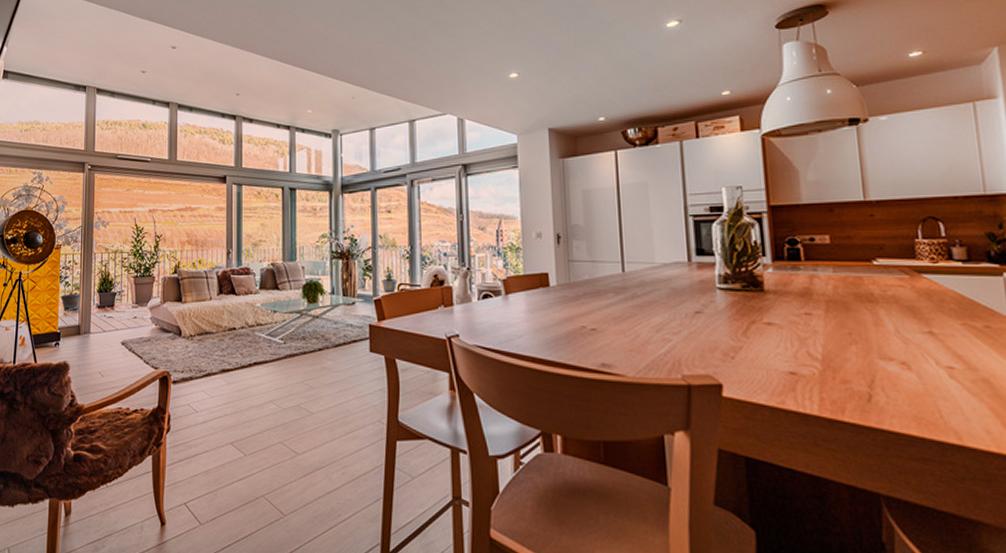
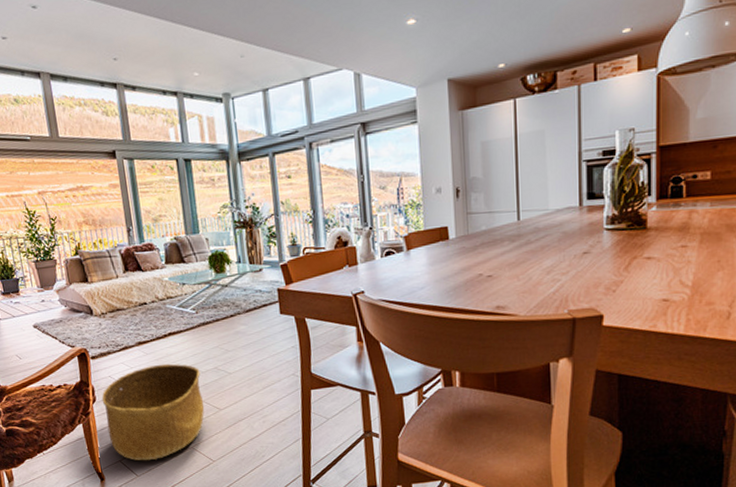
basket: none [176,396,281,507] -> present [101,363,205,461]

